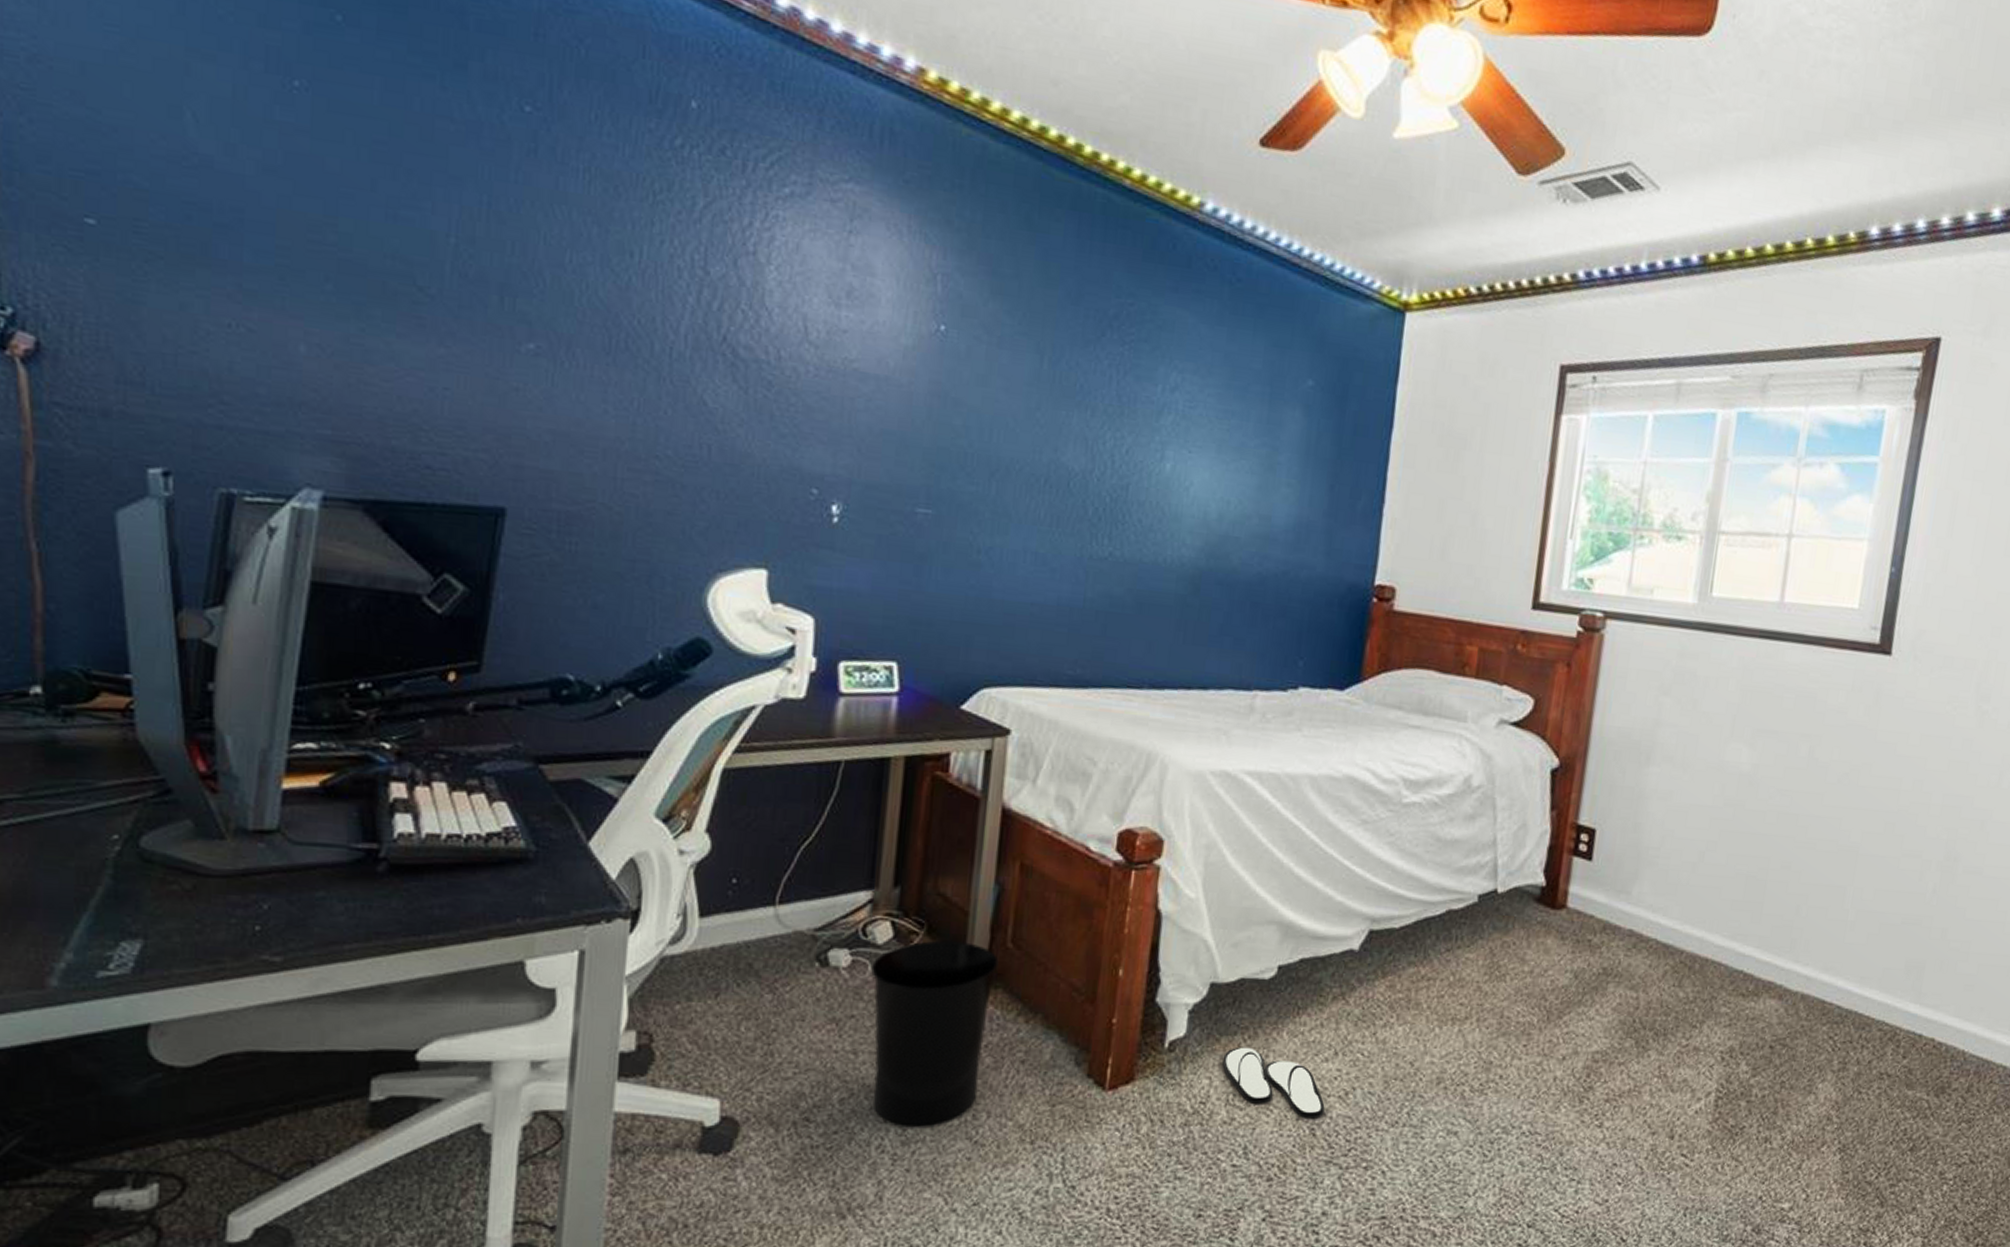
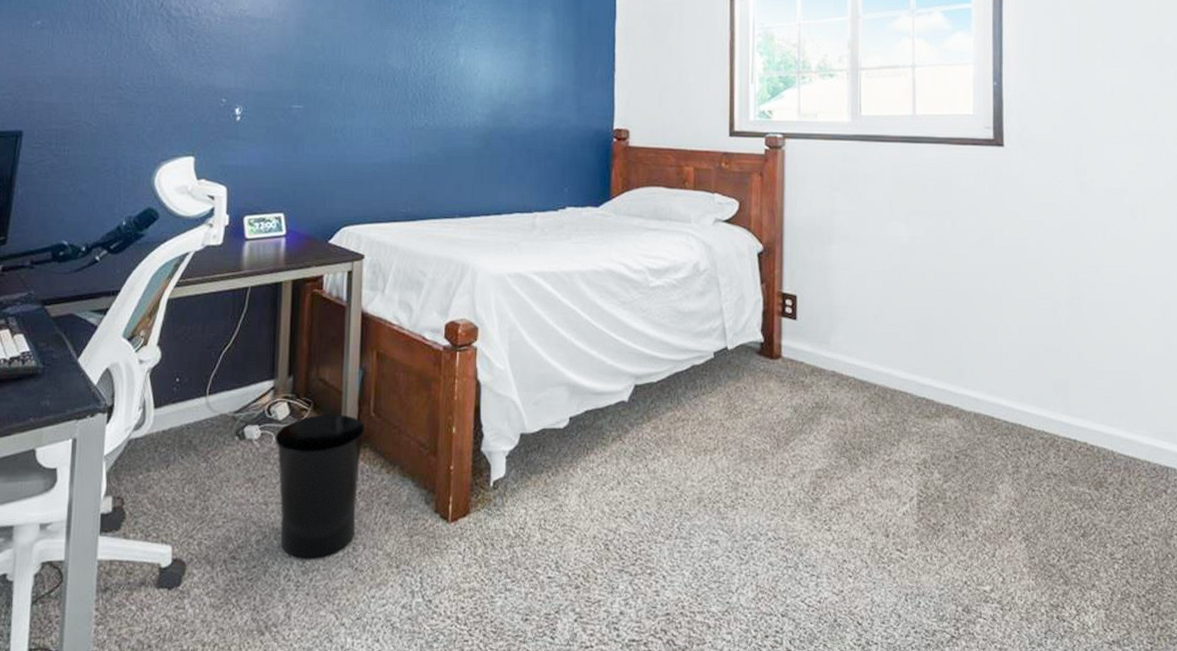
slippers: present [1222,1047,1325,1118] -> none [534,482,614,536]

